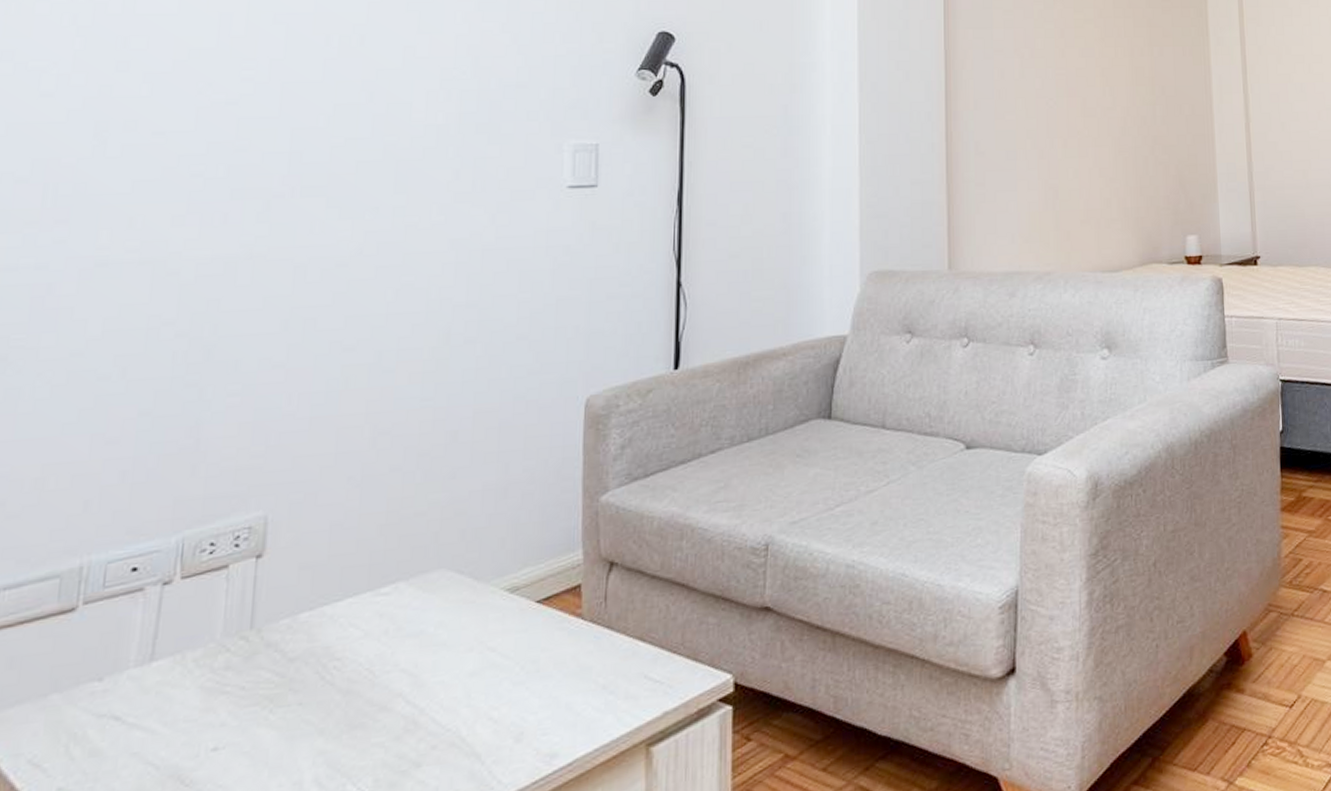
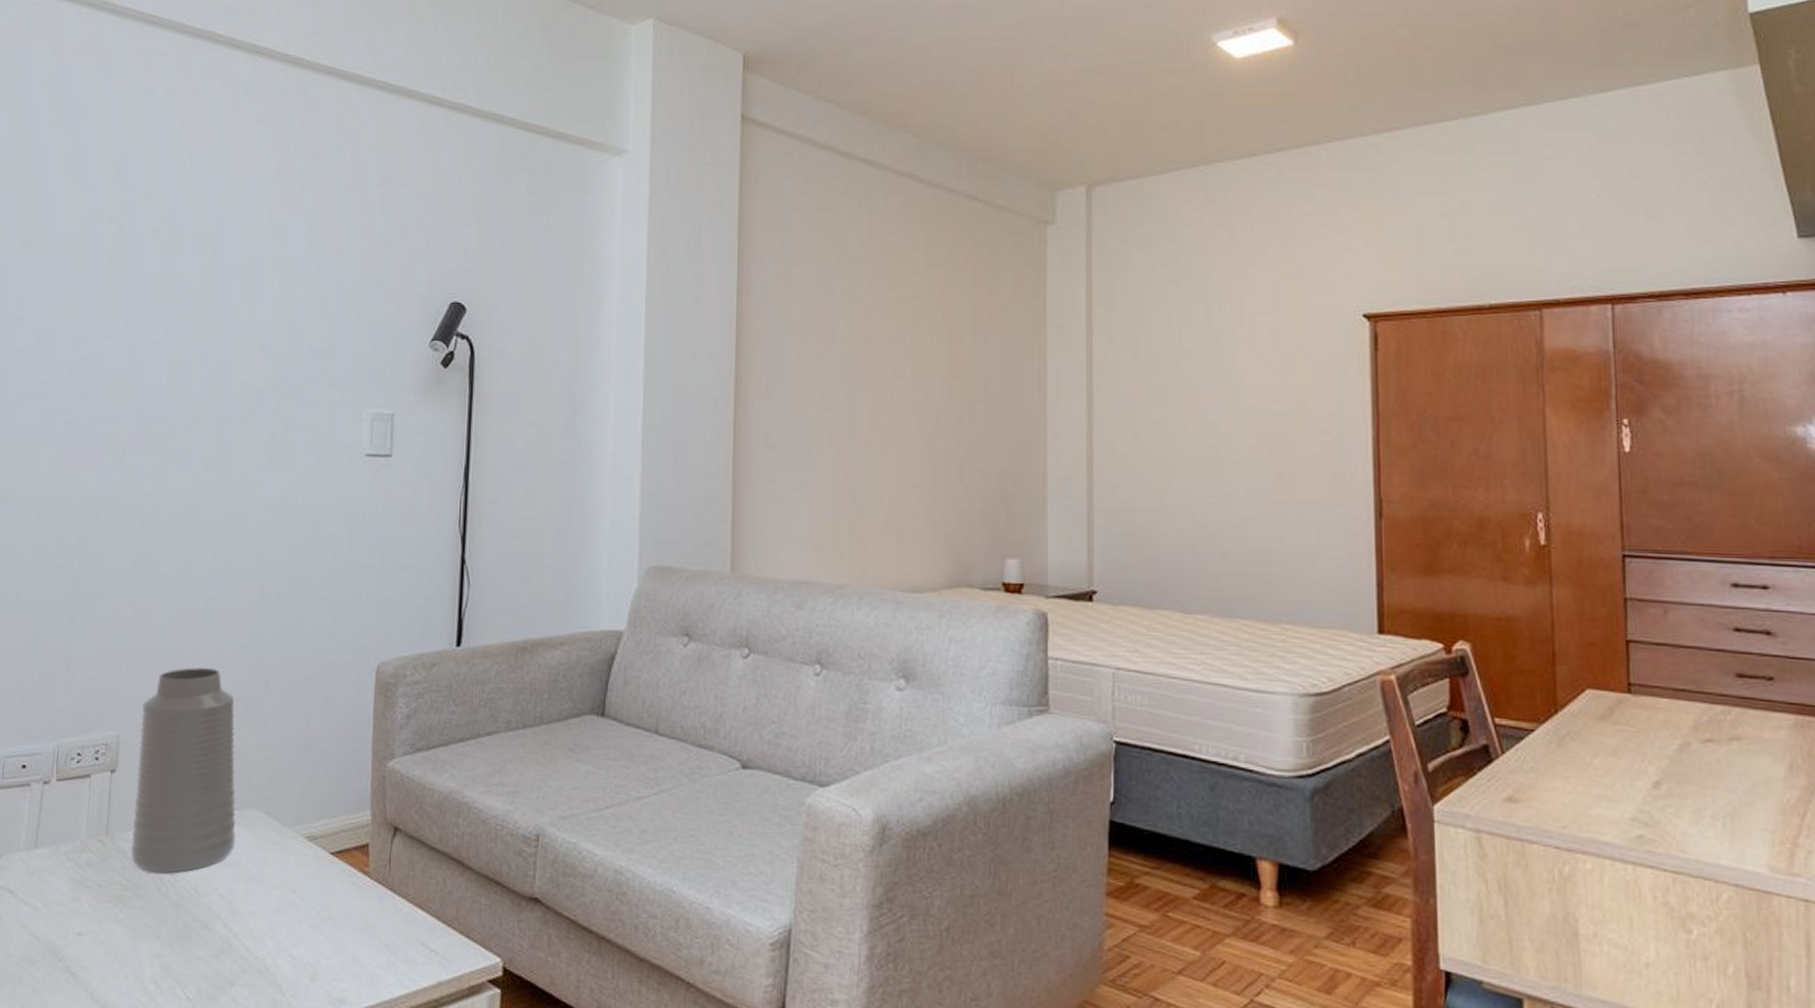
vase: none [284,426,421,662] -> present [131,667,236,874]

